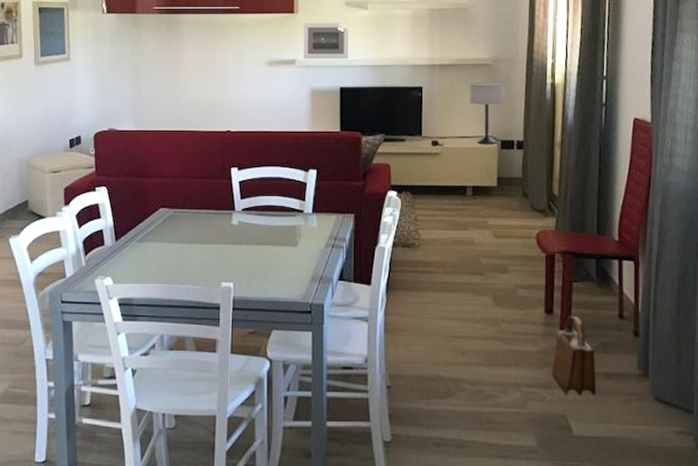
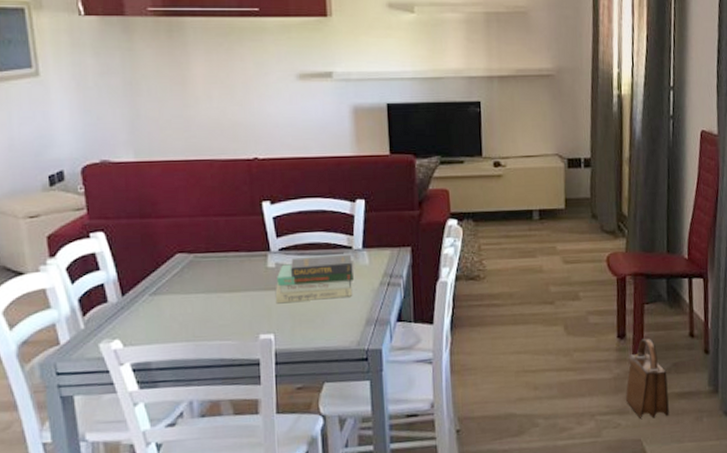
books: none [236,217,305,257] -> present [275,254,356,304]
picture frame: present [304,23,348,59] -> none [339,28,395,72]
table lamp: present [469,81,504,145] -> none [532,94,569,164]

